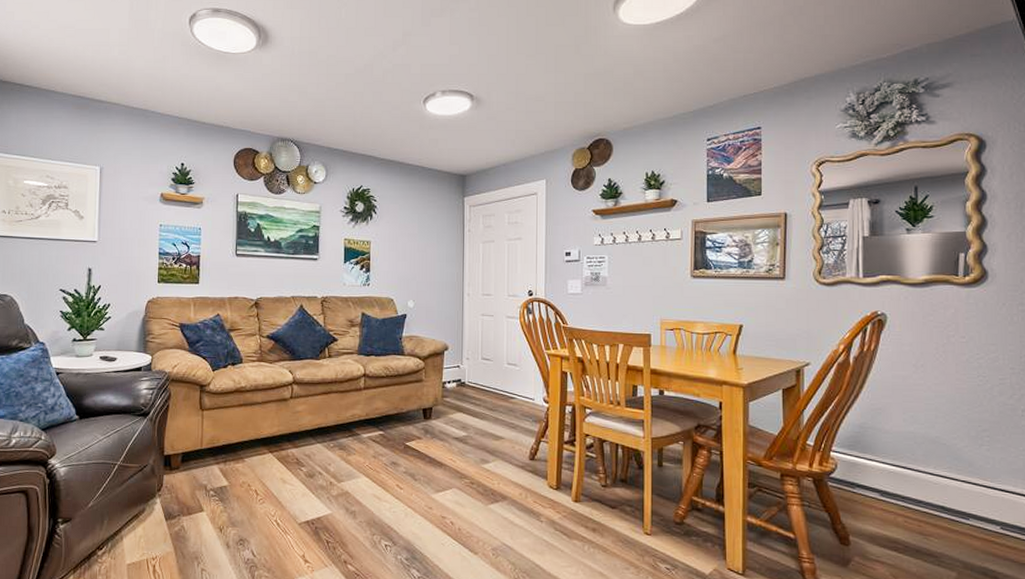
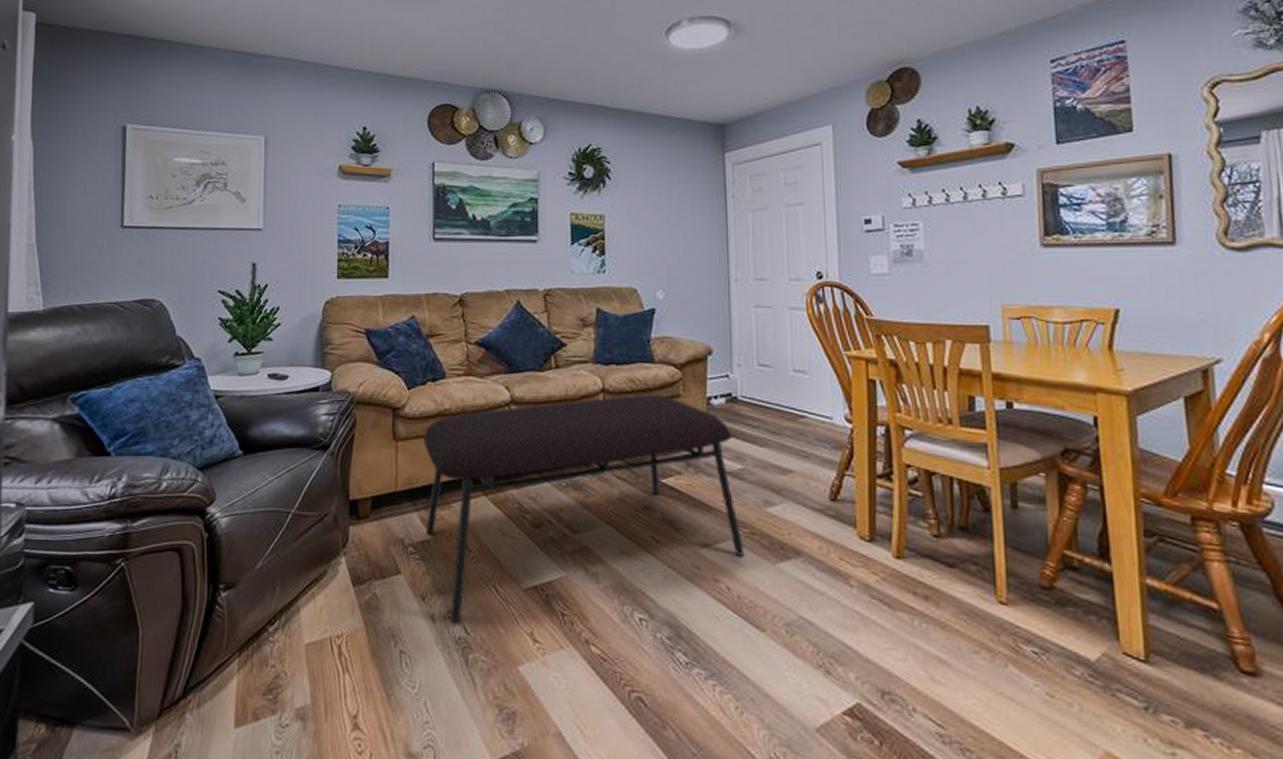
coffee table: none [224,379,465,548] -> present [423,395,745,623]

